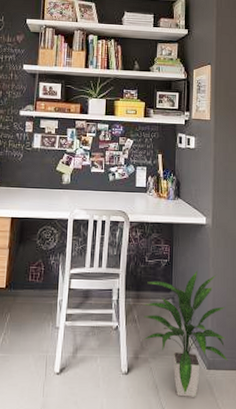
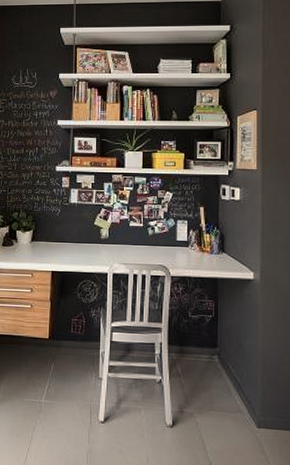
indoor plant: present [143,271,228,397] -> none [188,327,280,455]

